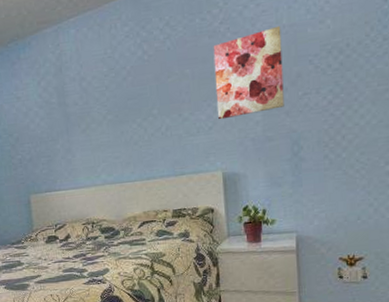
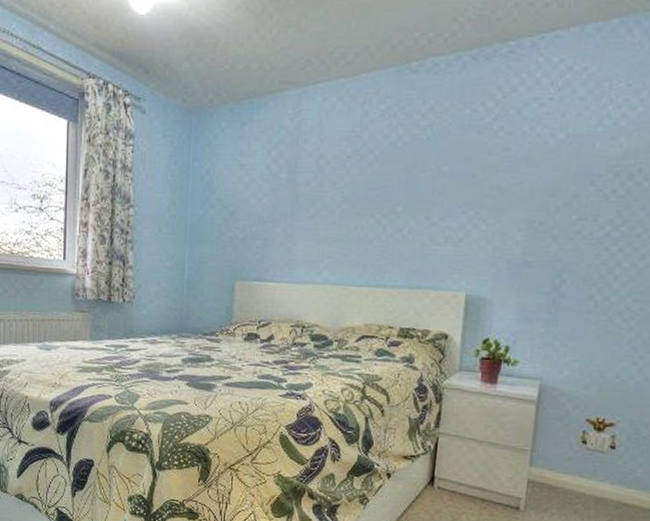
wall art: present [213,25,284,120] -> none [471,133,565,233]

